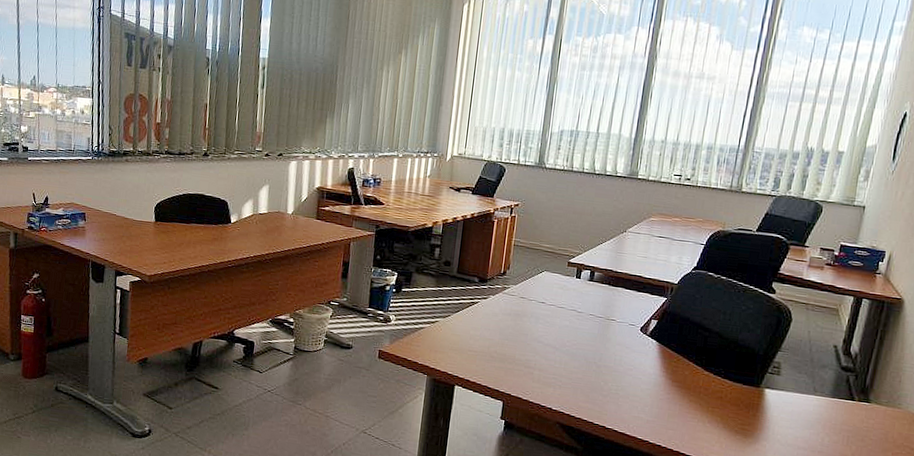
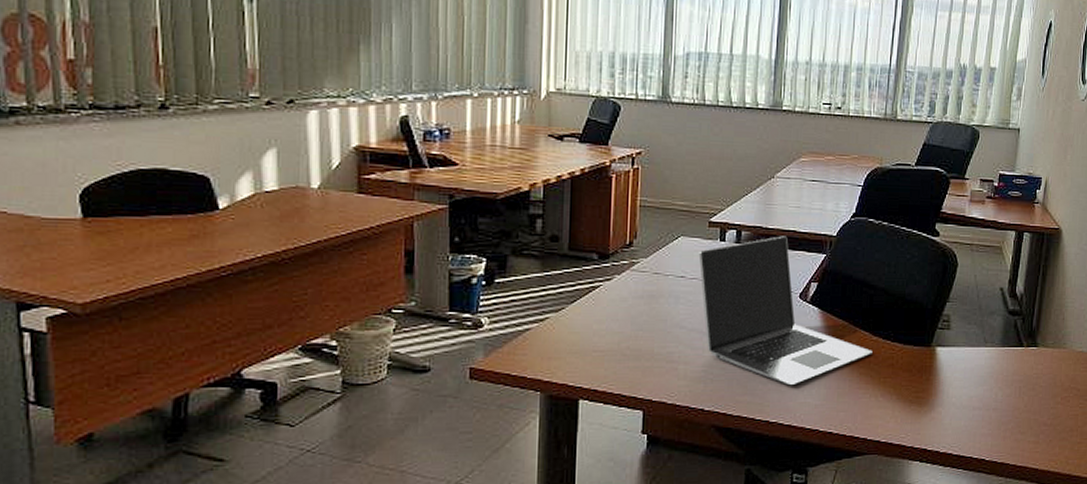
laptop: none [557,279,703,402] -> present [698,236,873,386]

